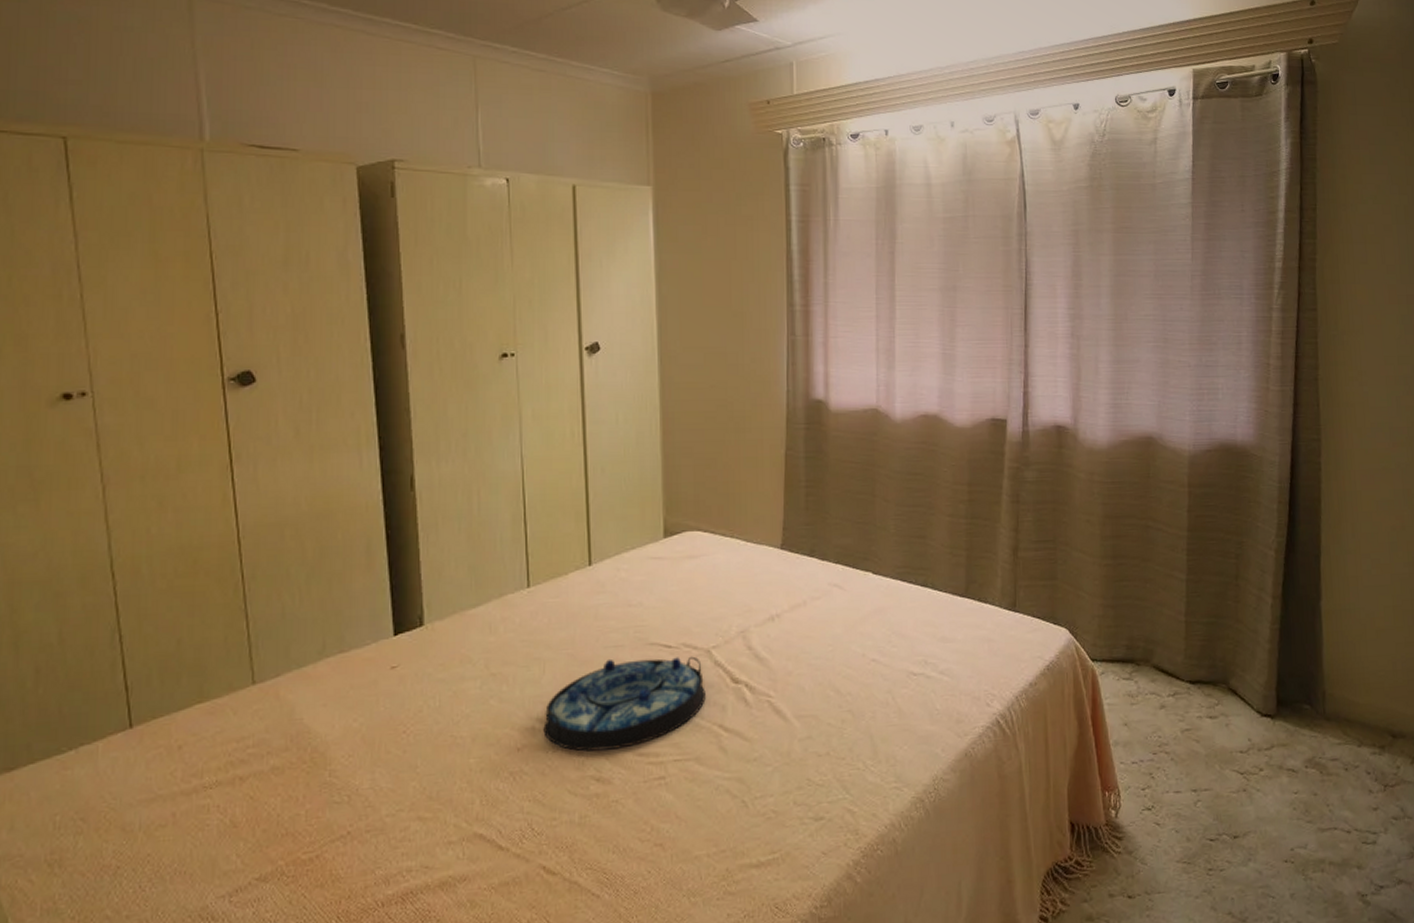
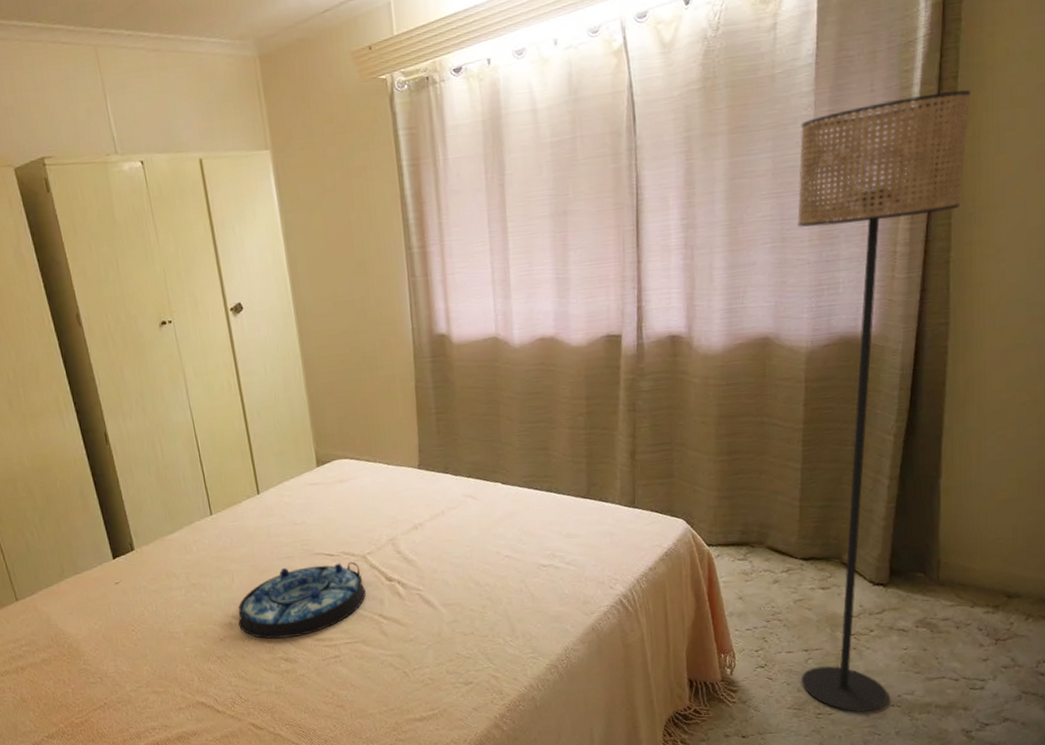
floor lamp: none [1178,221,1328,869] -> present [797,89,971,712]

